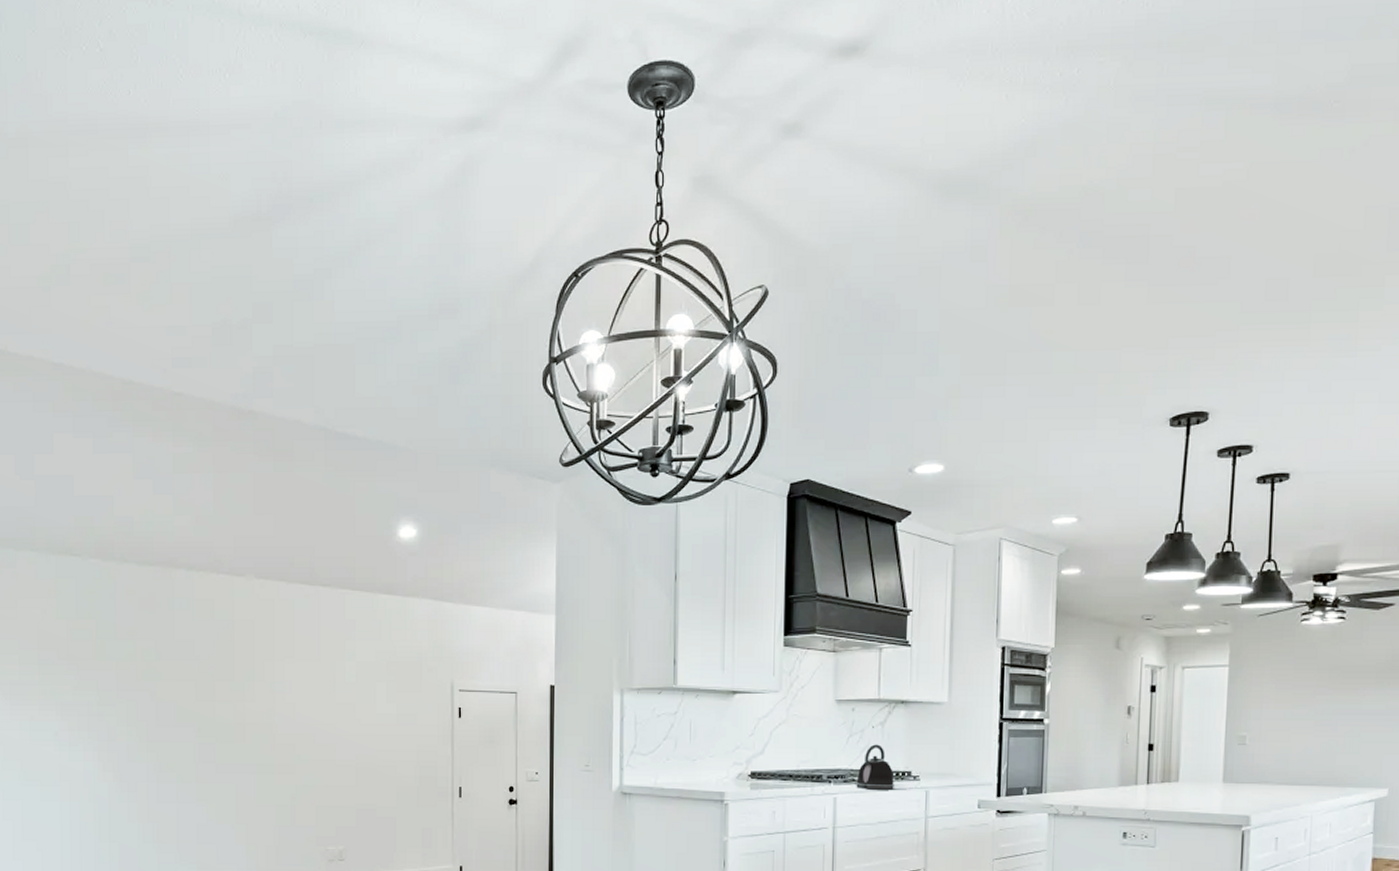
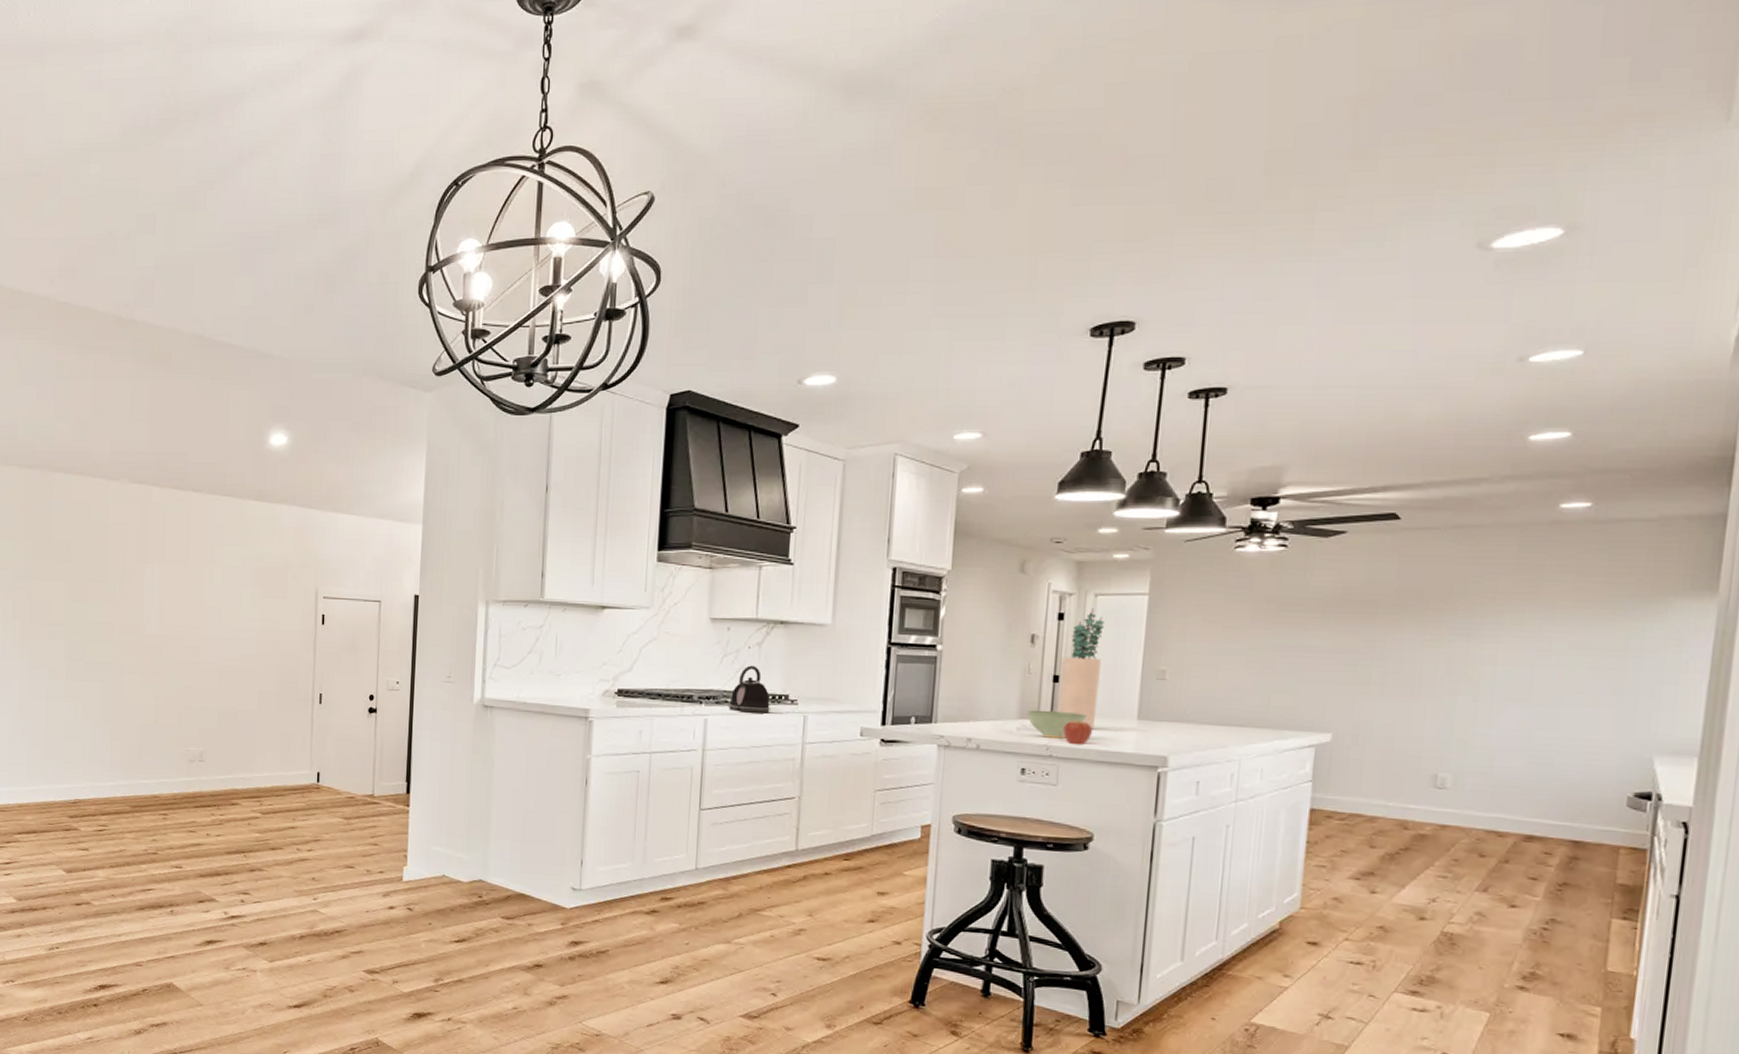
bowl: none [1126,777,1180,803] -> present [1026,709,1088,739]
vase: none [1153,680,1191,792] -> present [1057,608,1104,728]
fruit: none [1158,784,1185,809] -> present [1062,719,1094,746]

